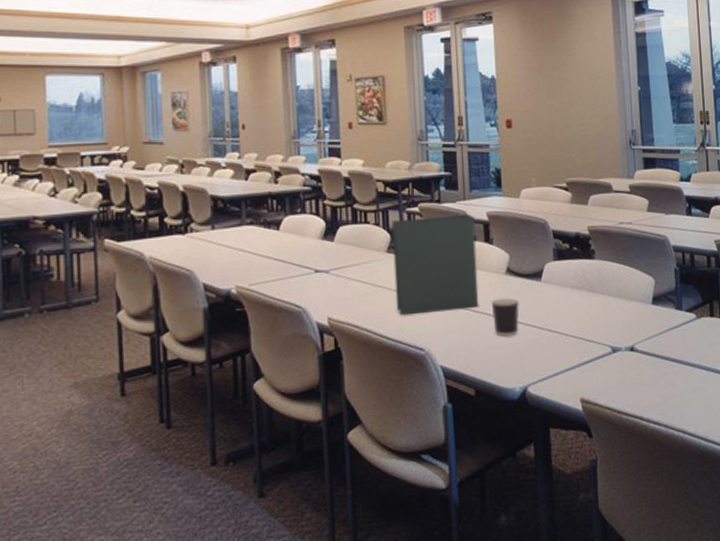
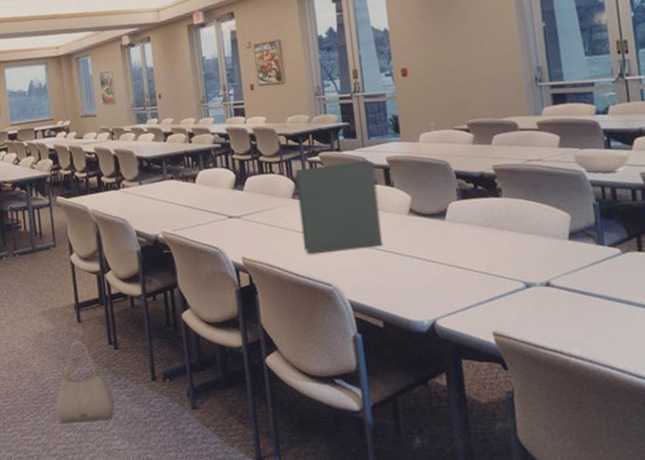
handbag: none [82,418,164,524] -> present [55,340,116,423]
mug: present [491,298,520,337] -> none [395,236,425,274]
bowl: none [659,216,708,239] -> present [573,151,631,173]

